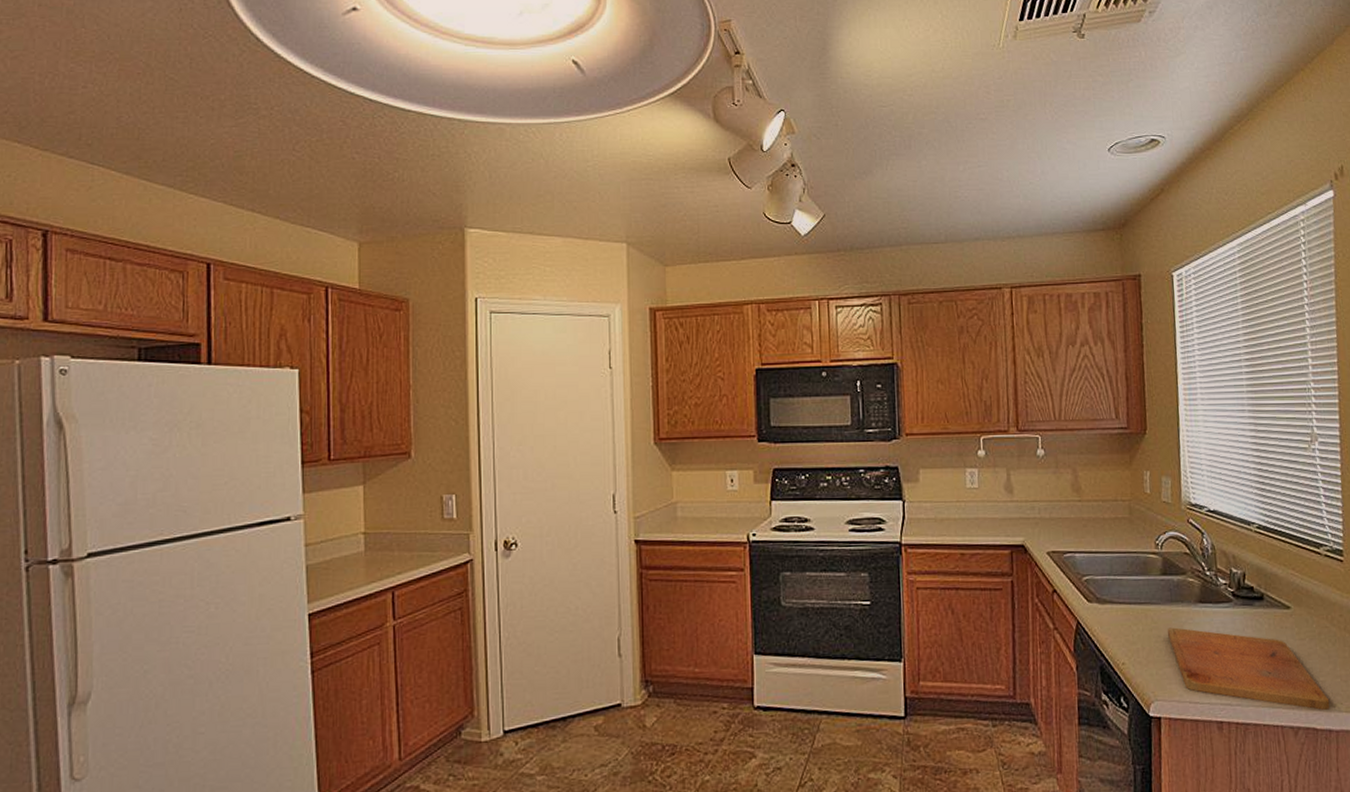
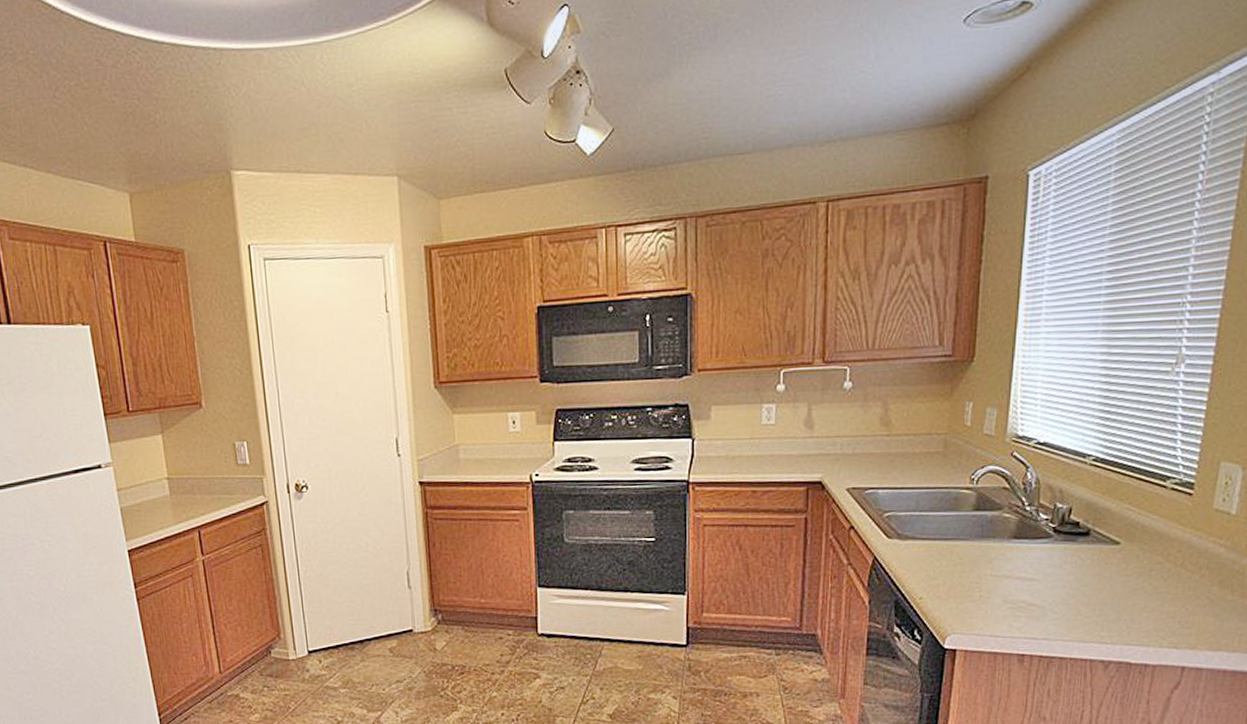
cutting board: present [1167,627,1330,710] -> none [973,563,1151,645]

